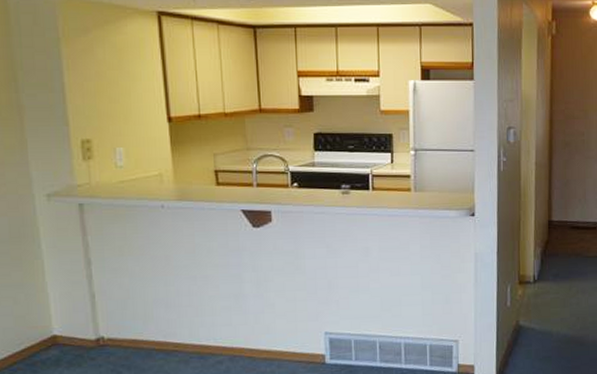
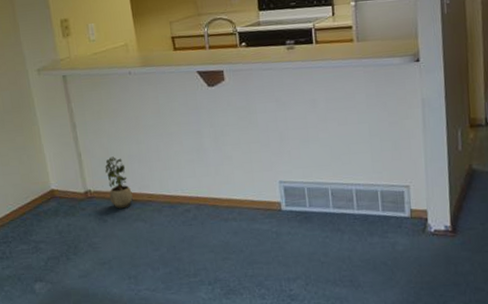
potted plant: none [123,299,155,359] -> present [105,156,133,209]

